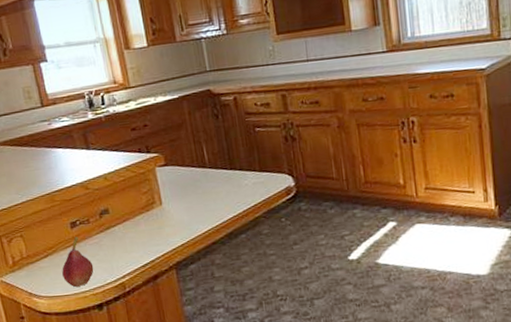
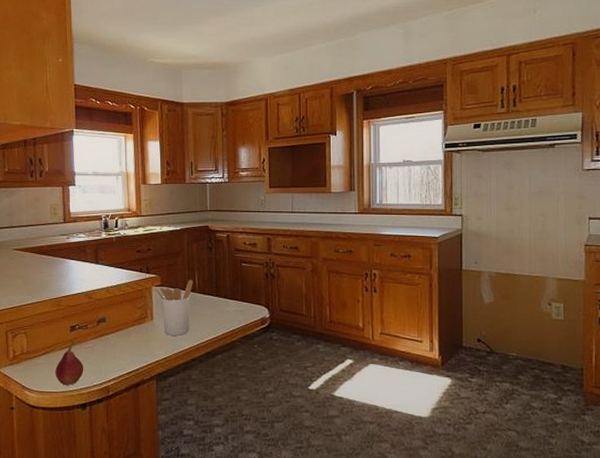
utensil holder: none [159,154,206,220] -> present [155,279,194,336]

